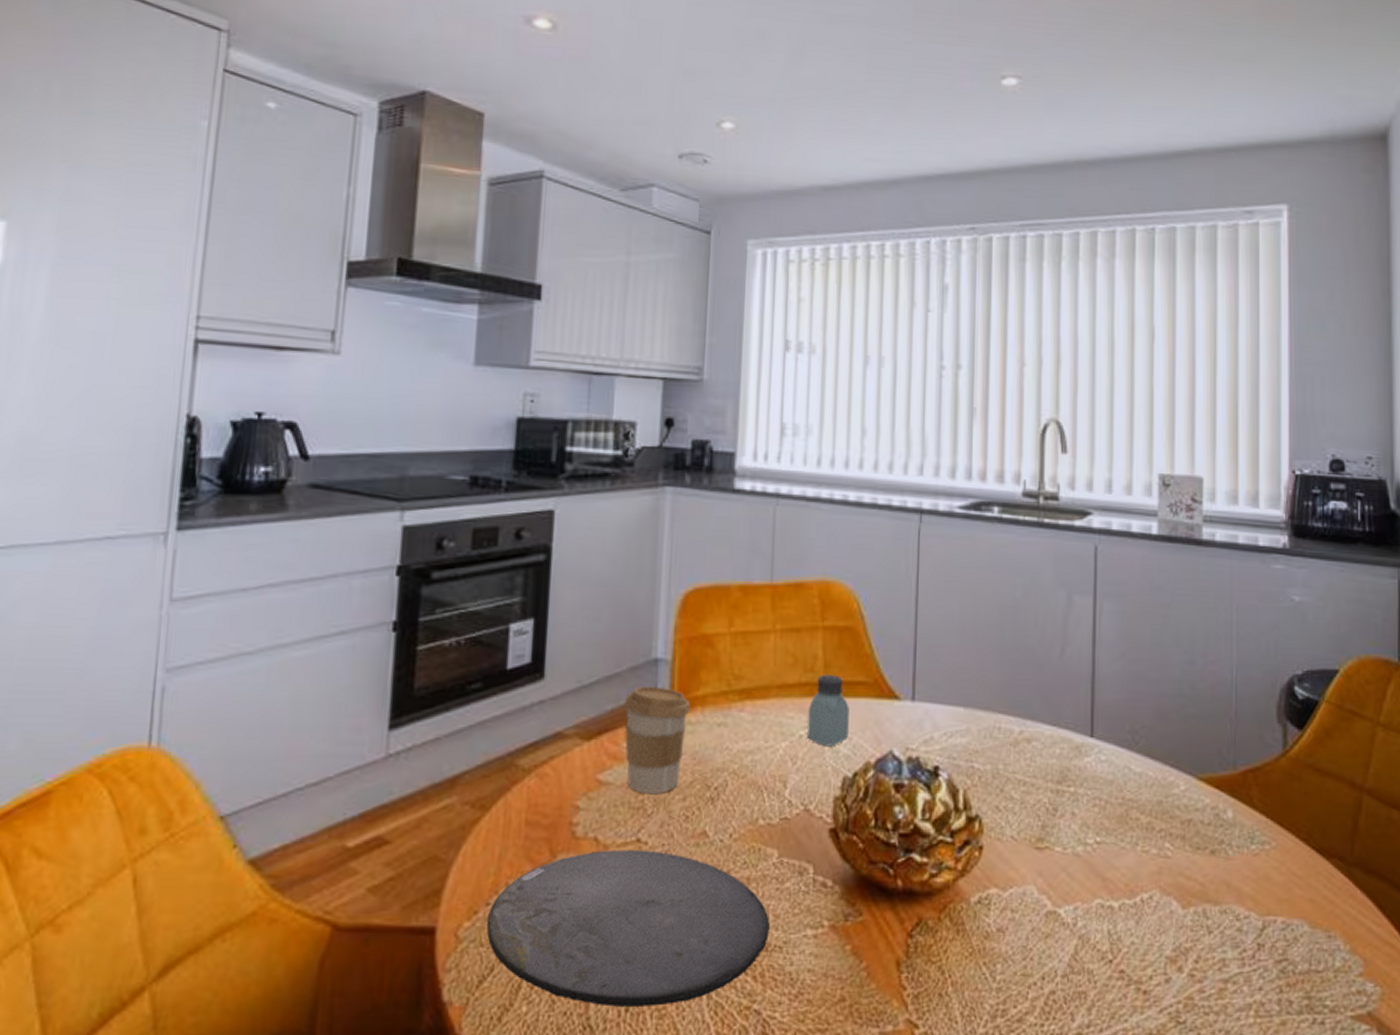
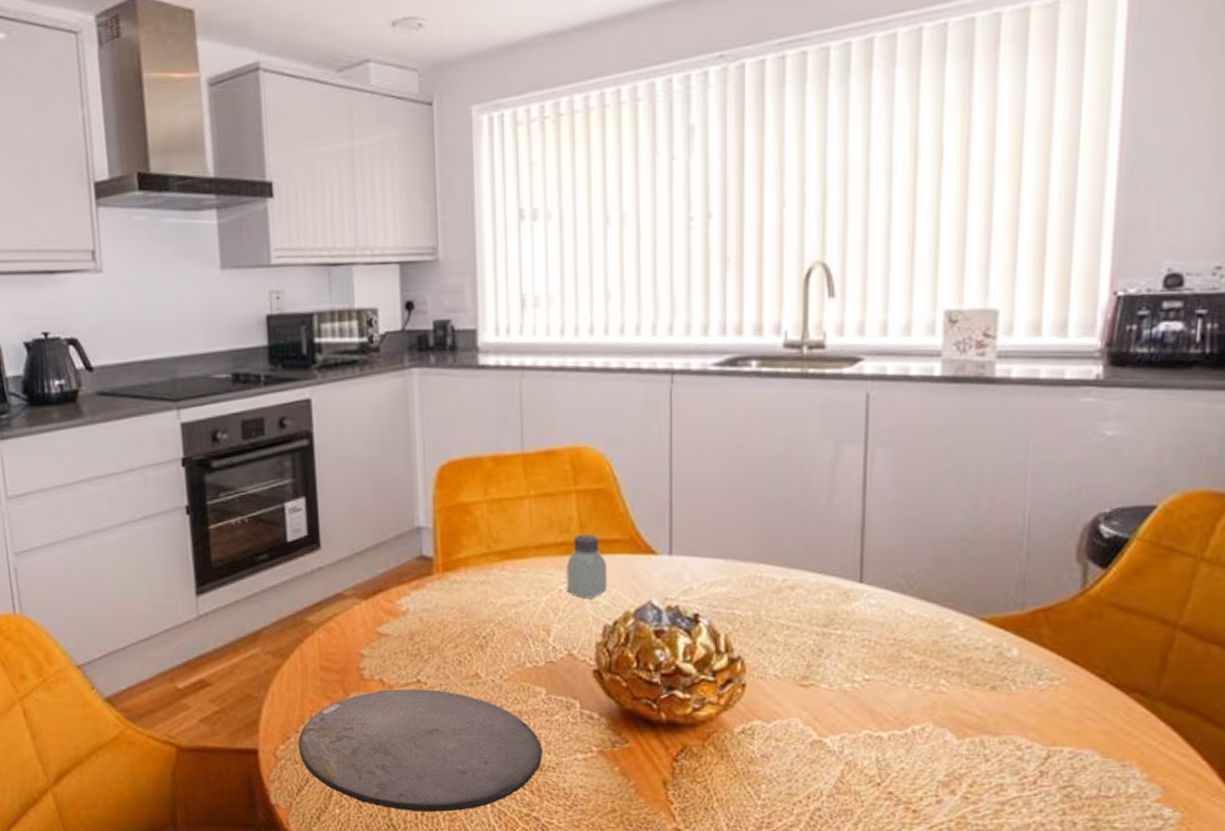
coffee cup: present [623,686,691,795] -> none [393,551,455,644]

